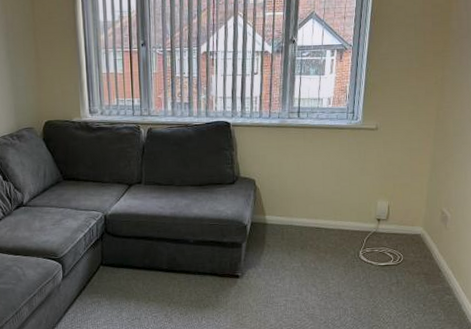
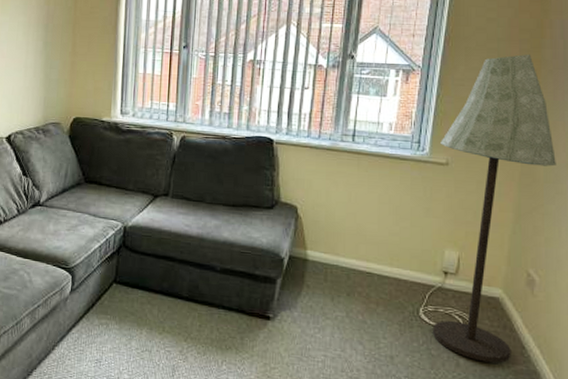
floor lamp: none [370,27,462,287] -> present [432,54,556,364]

